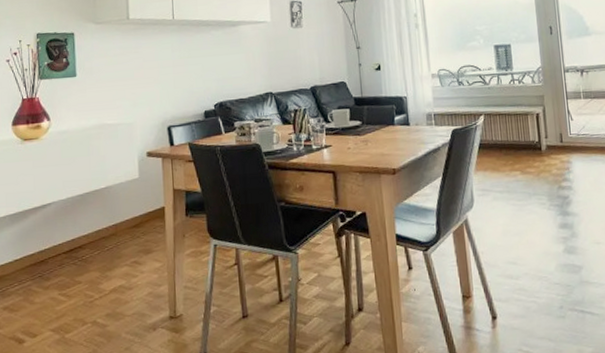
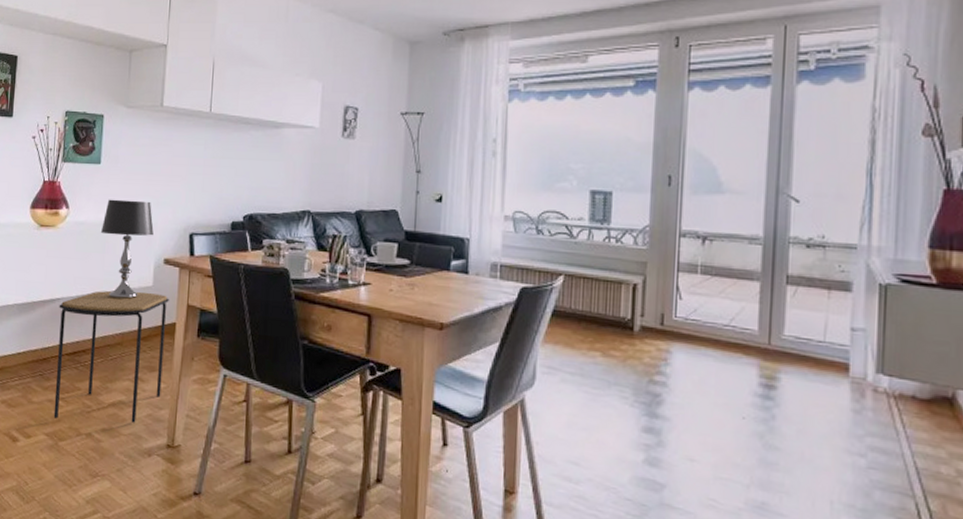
side table: none [51,184,159,314] -> present [53,291,169,423]
table lamp: none [83,103,134,195] -> present [100,199,154,300]

